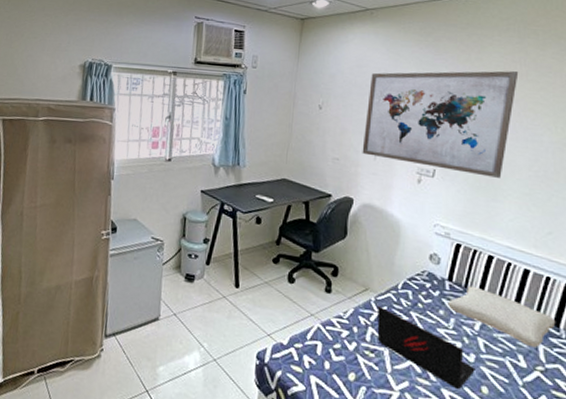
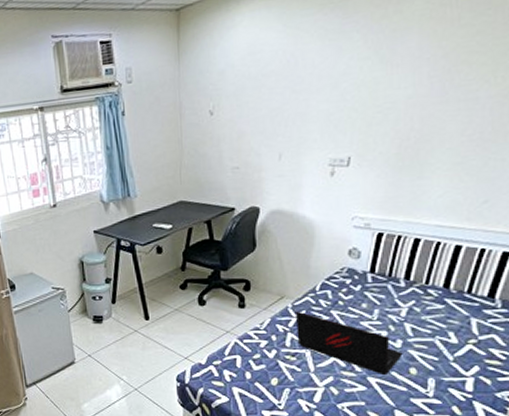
wall art: present [362,71,519,178] -> none [264,17,449,157]
pillow: present [448,285,556,348] -> none [371,273,491,323]

